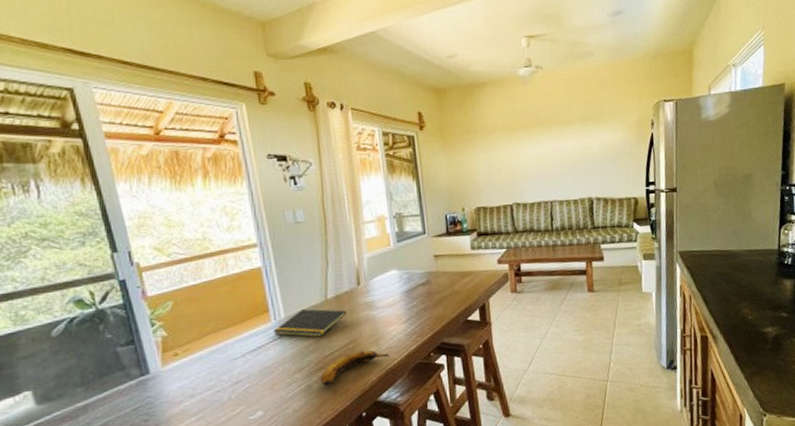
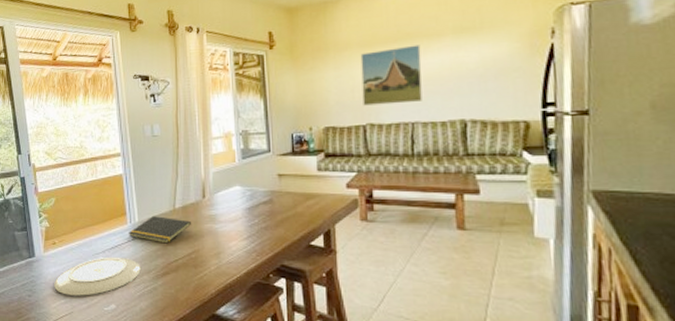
plate: none [180,358,291,412] -> present [54,256,141,296]
banana: present [320,349,390,387] -> none [164,261,229,292]
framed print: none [505,130,559,186] -> present [360,44,422,106]

